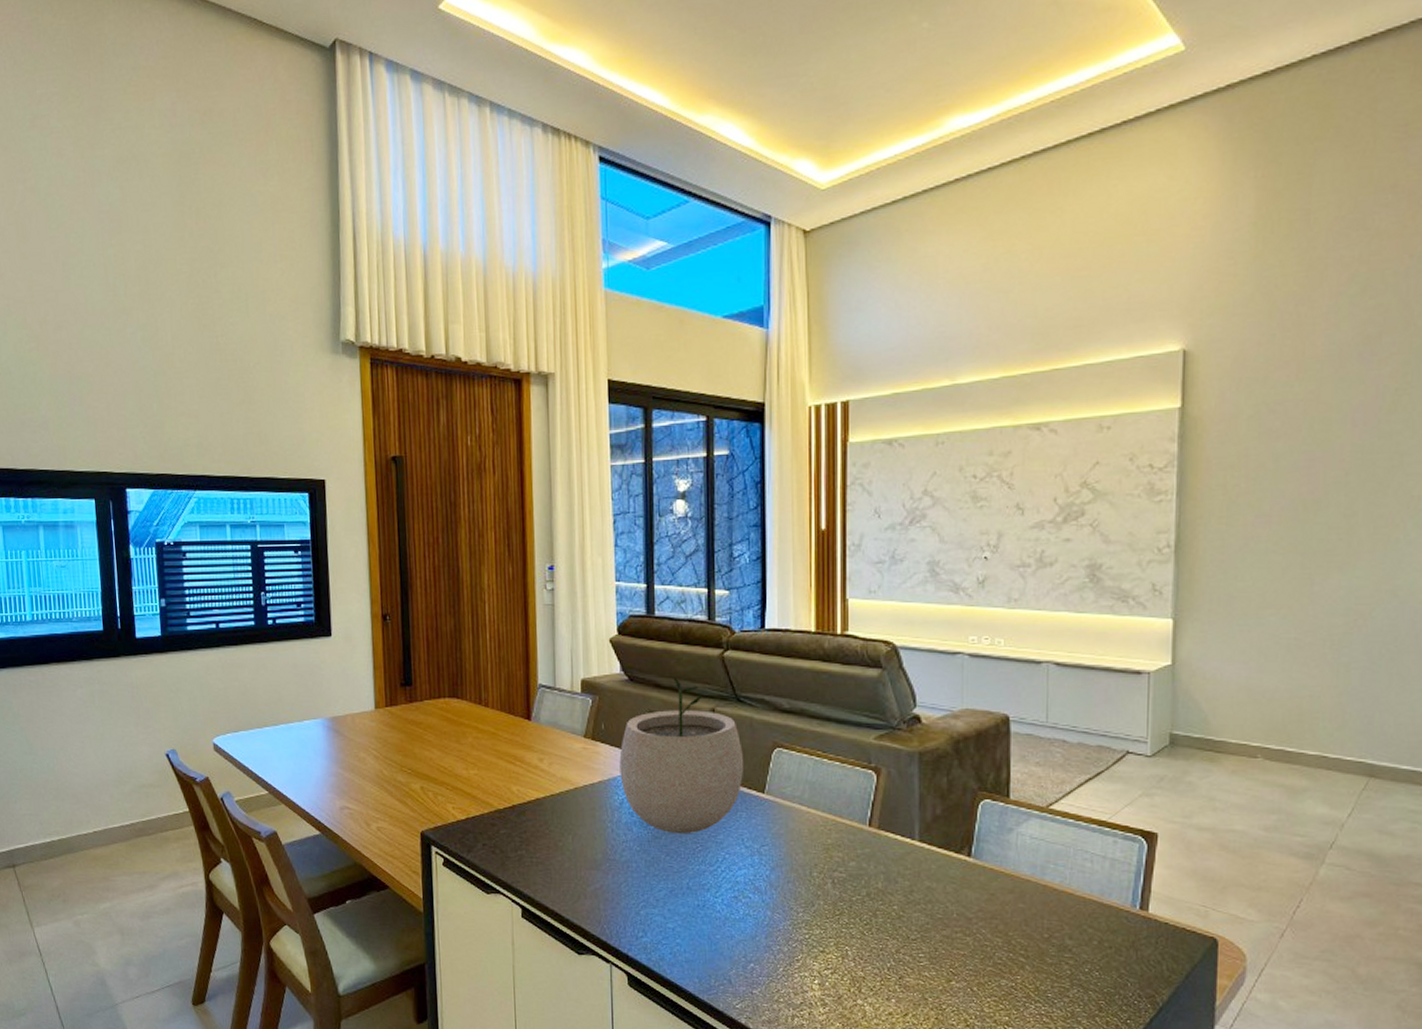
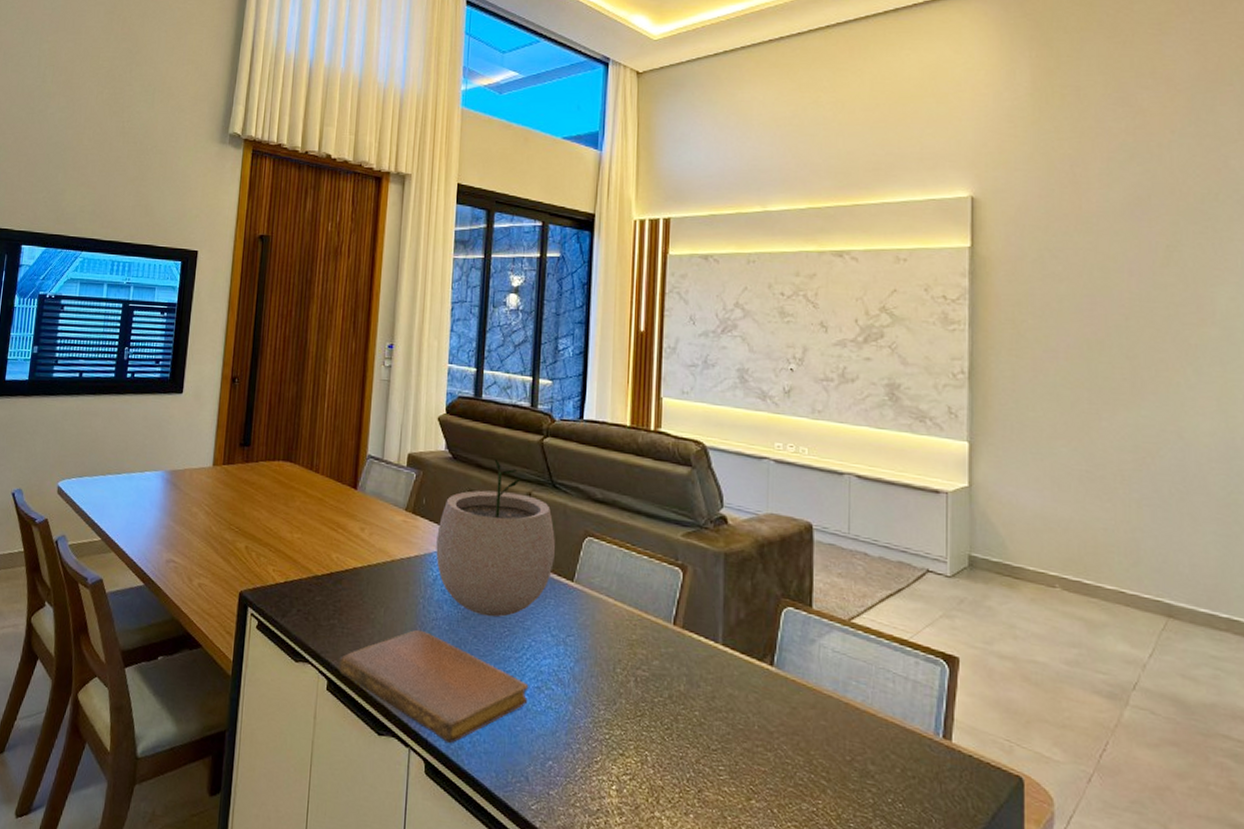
notebook: none [531,852,726,957] -> present [339,629,529,744]

